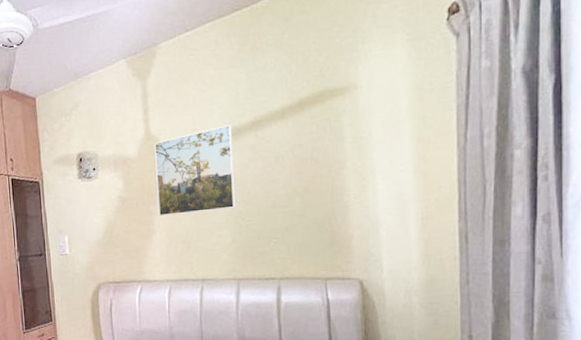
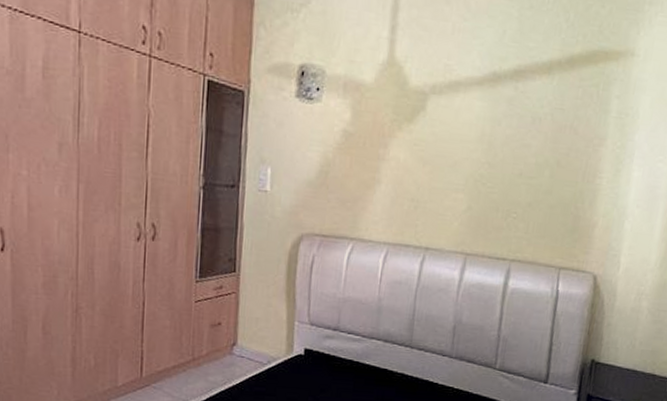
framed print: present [154,125,236,216] -> none [387,67,491,170]

